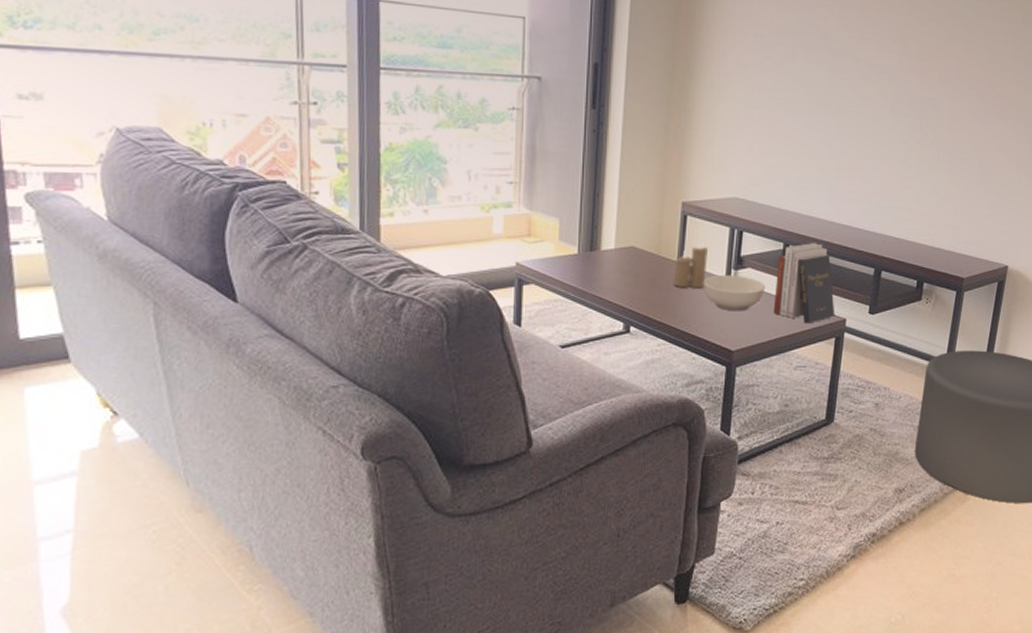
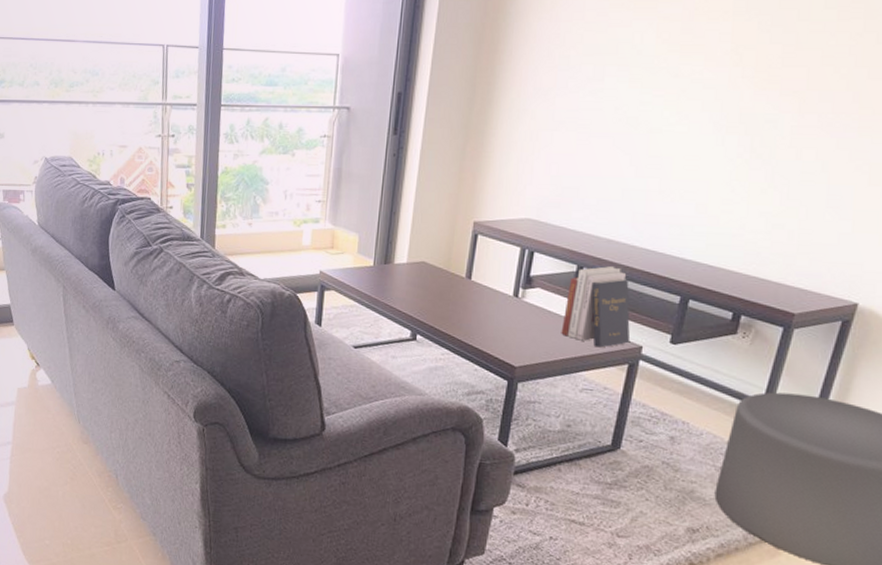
candle: present [673,241,708,289] -> none [460,260,497,305]
bowl: present [703,274,765,311] -> none [490,292,554,330]

